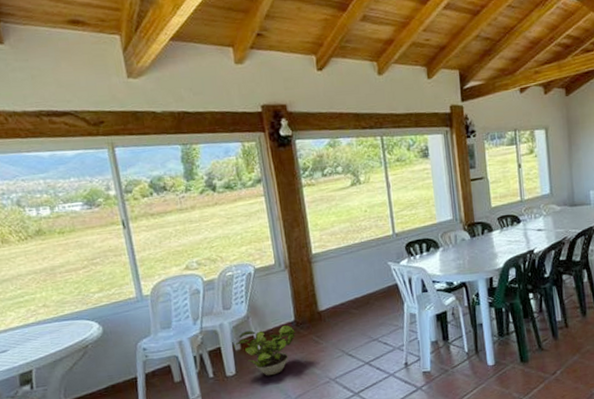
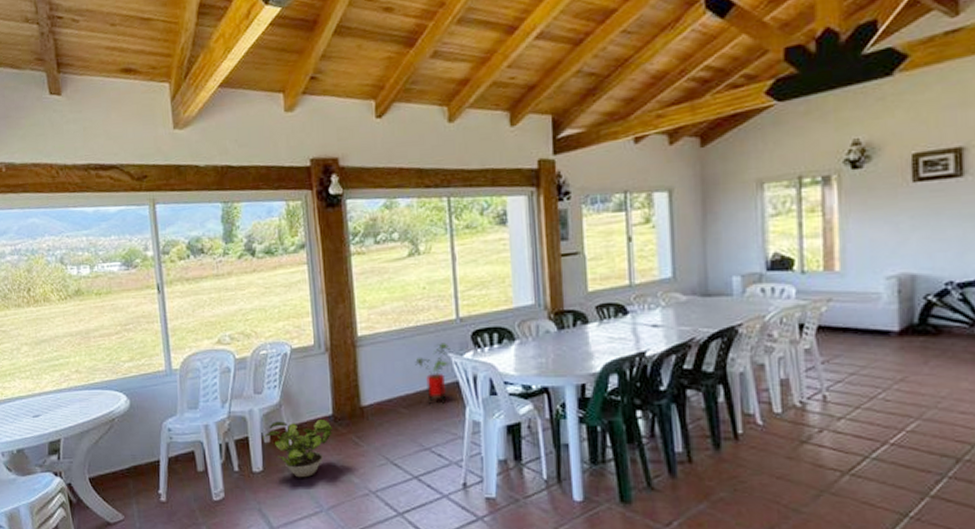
house plant: none [361,254,390,304] -> present [415,343,450,404]

